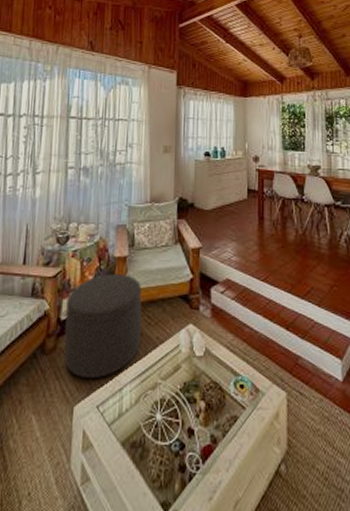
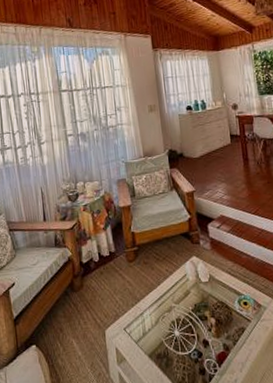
ottoman: present [64,274,142,378] -> none [85,220,153,307]

